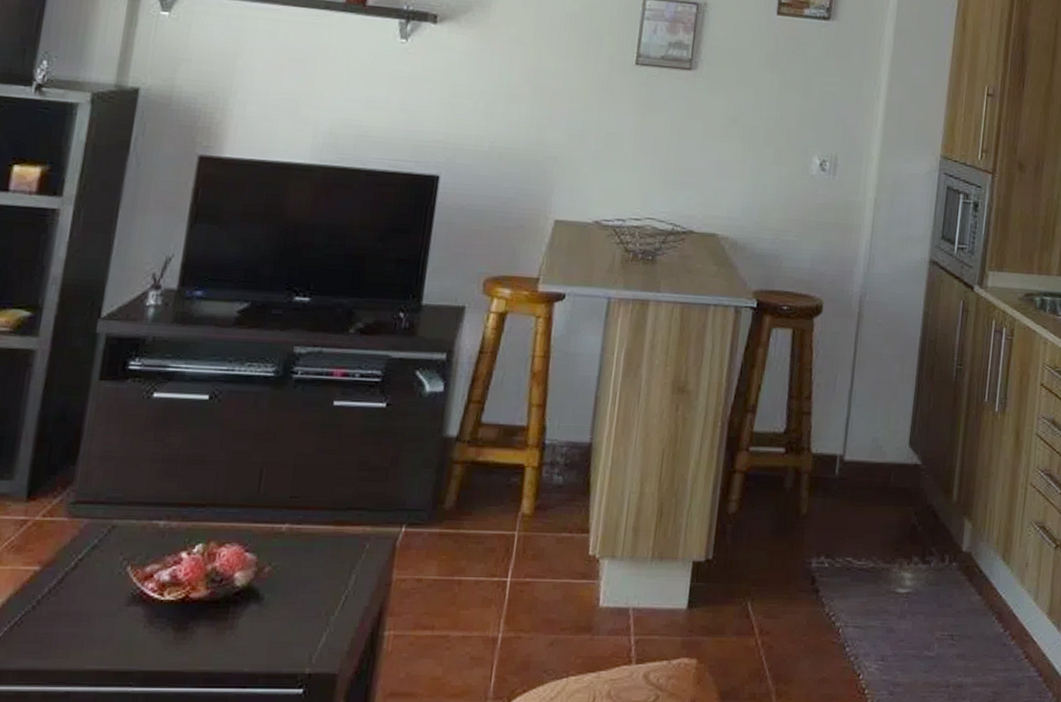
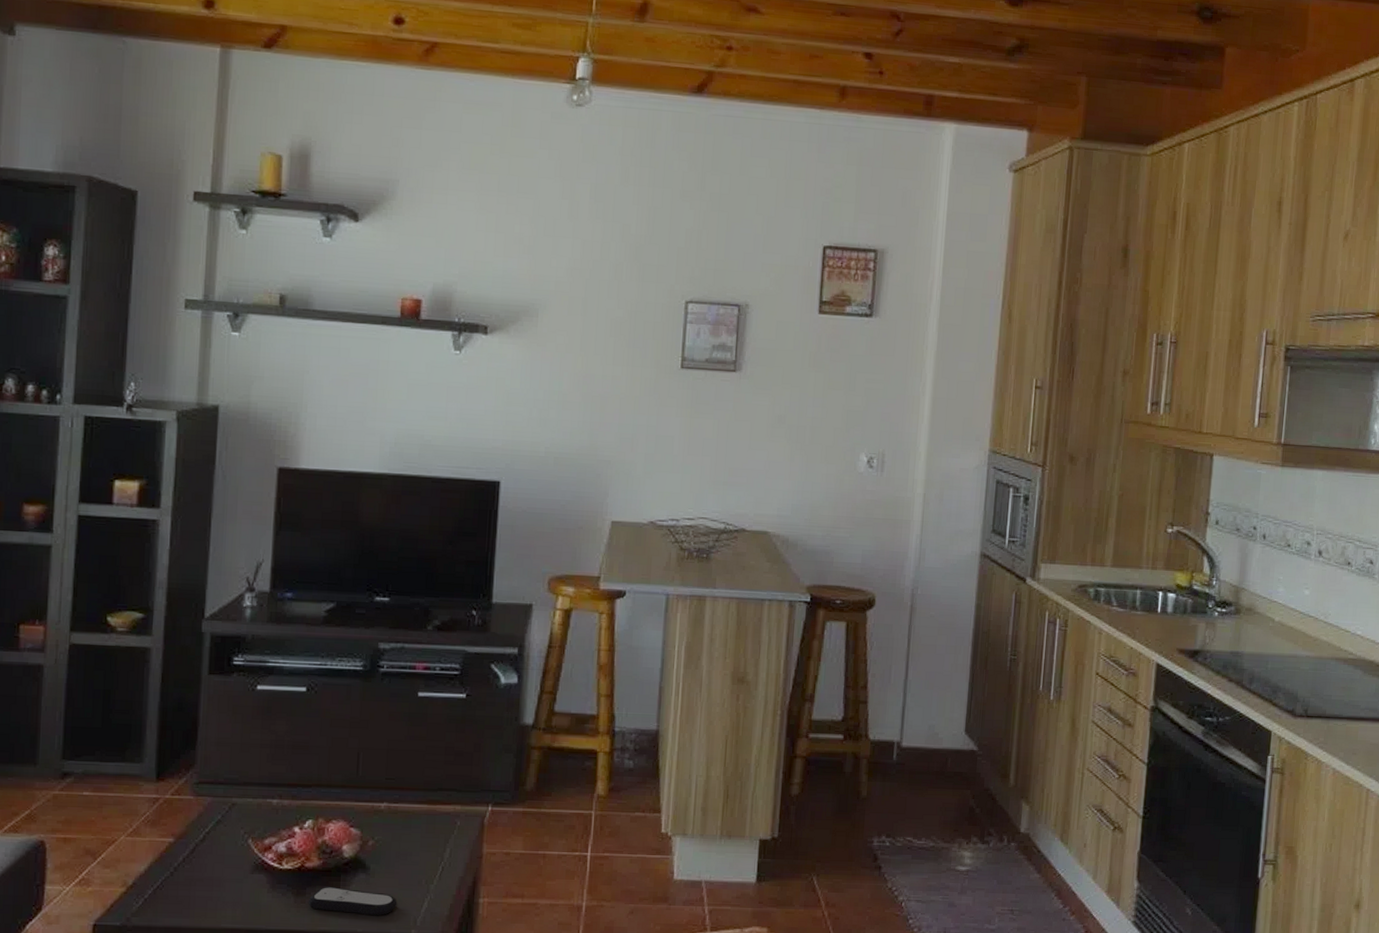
remote control: none [189,619,292,653] -> present [308,886,398,916]

